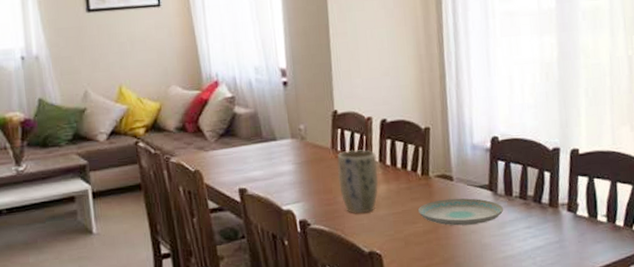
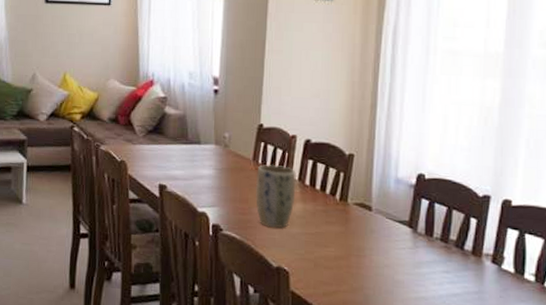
plate: present [417,198,504,226] -> none [331,228,422,260]

